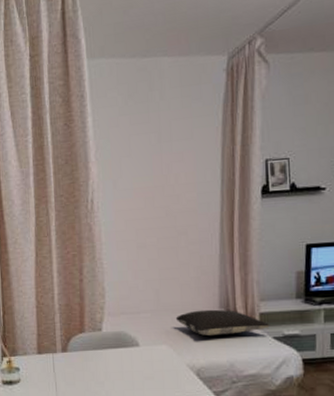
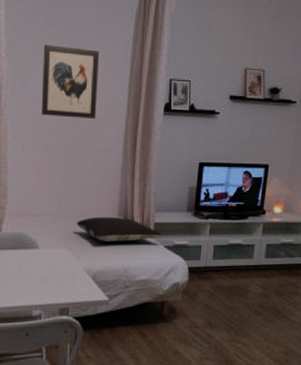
wall art: none [131,141,189,214] -> present [41,45,100,119]

